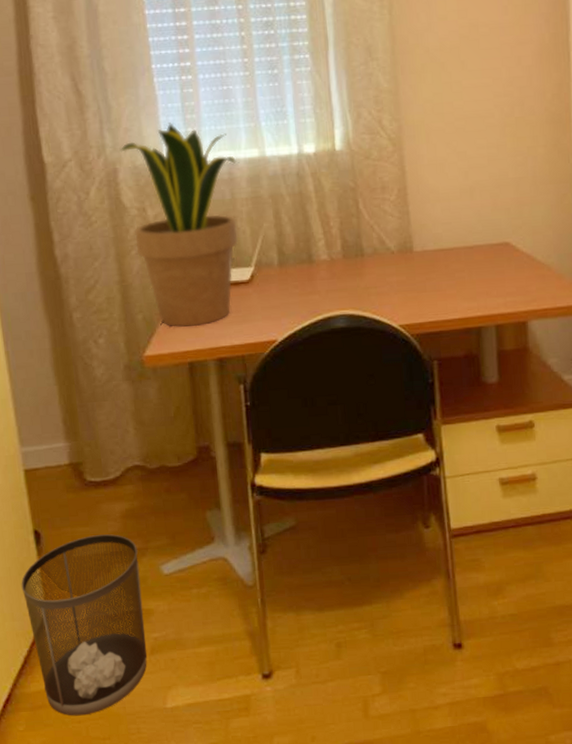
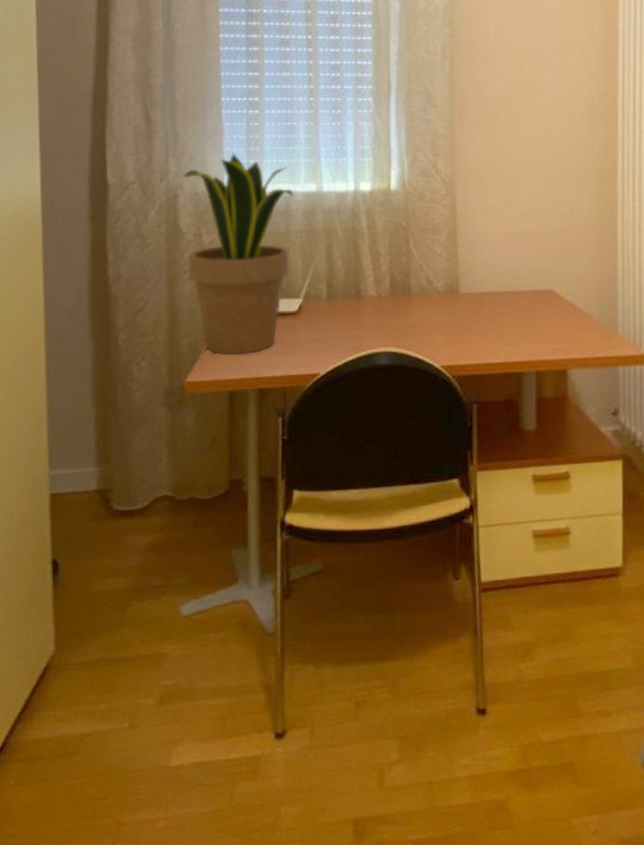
waste bin: present [21,534,148,716] -> none [32,568,157,771]

